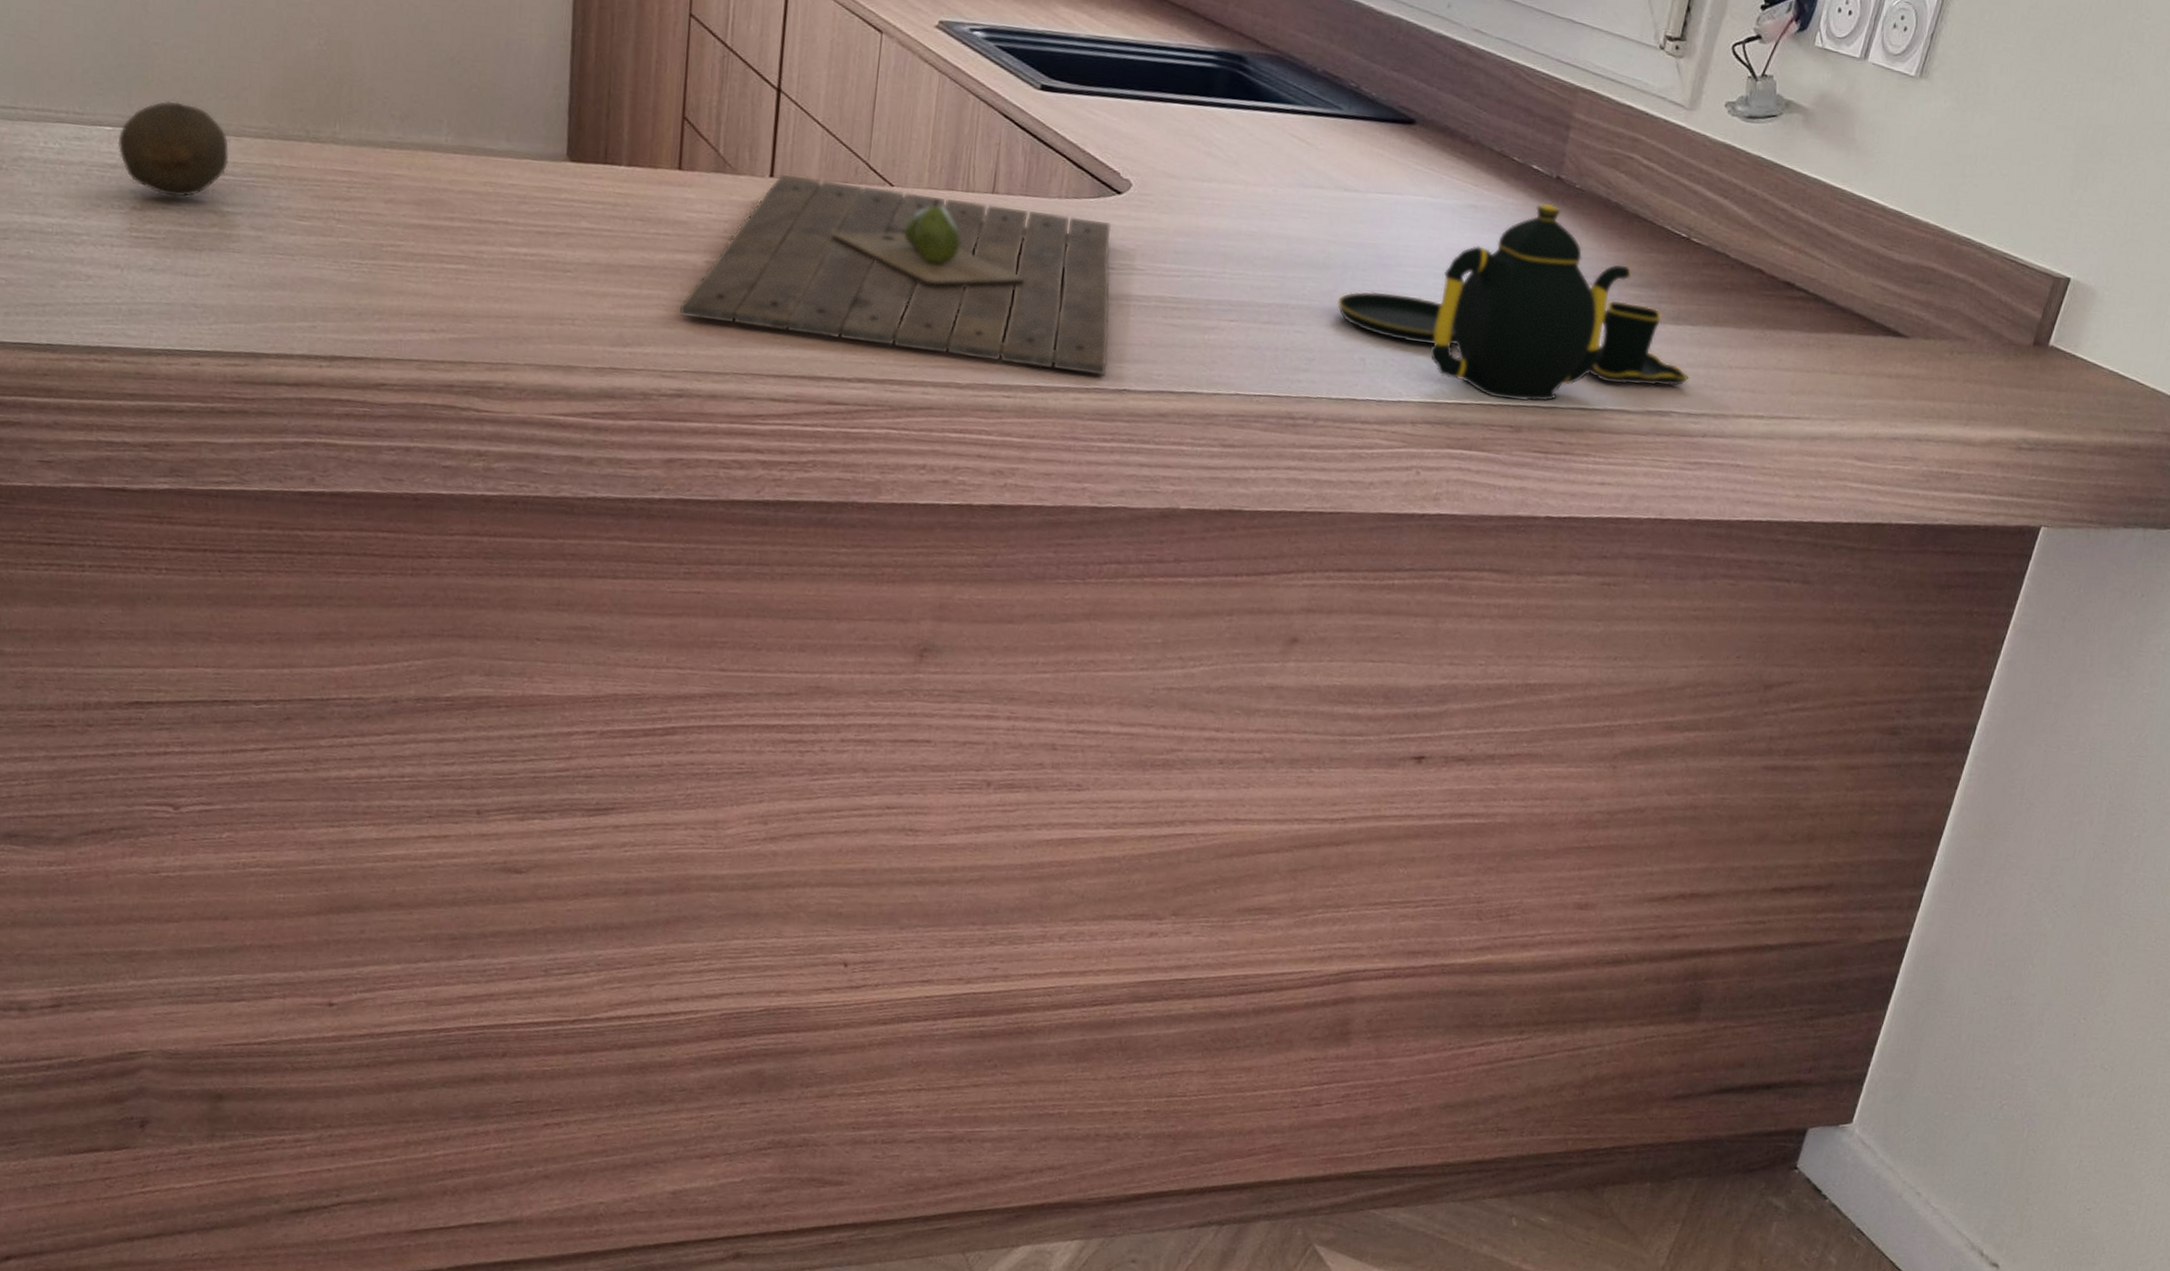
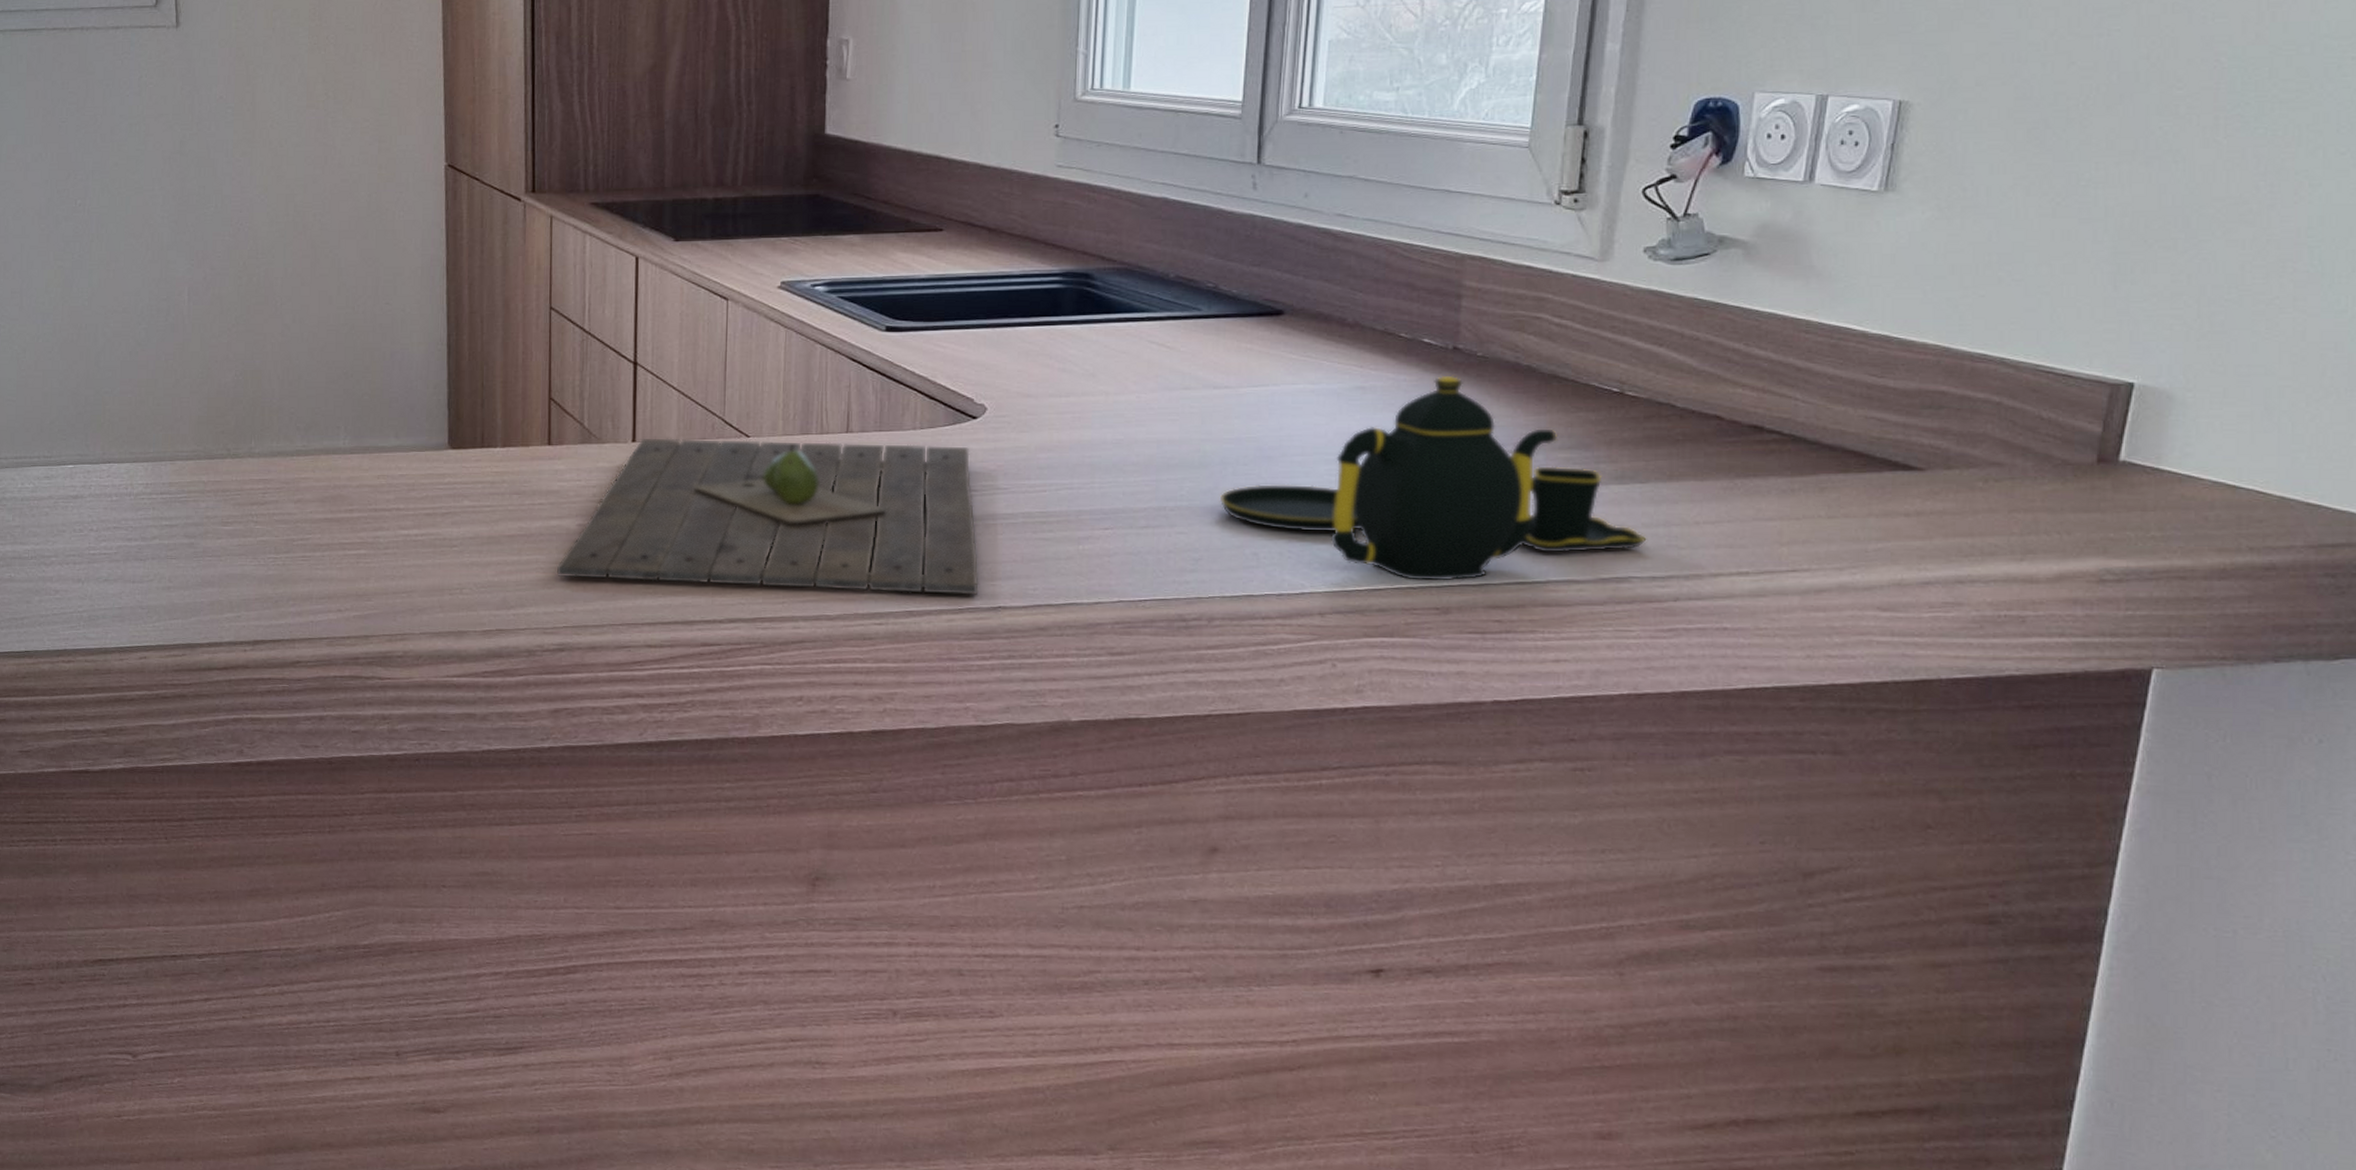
fruit: present [117,101,230,198] -> none [78,438,166,518]

